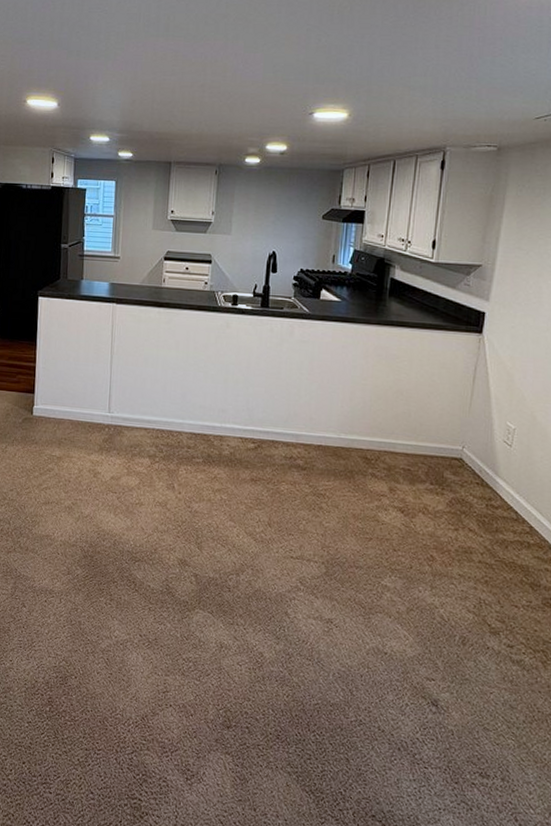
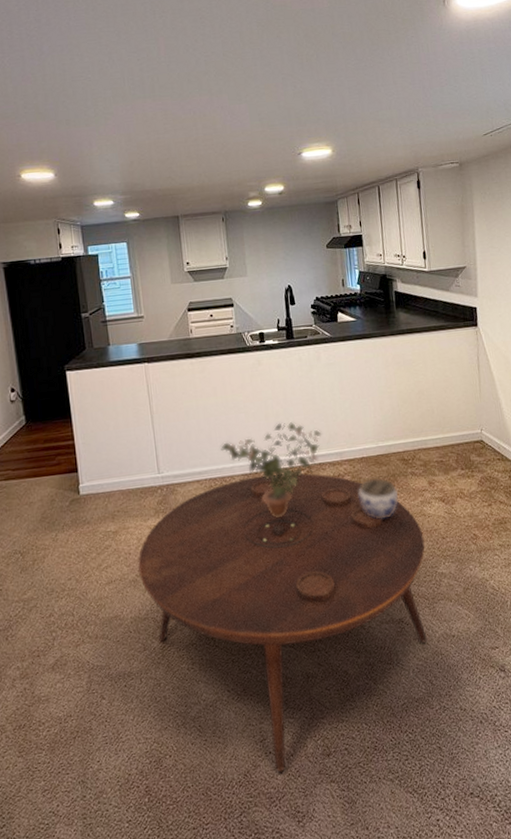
coffee table: none [75,437,373,727] -> present [138,473,428,772]
potted plant: none [173,390,281,484] -> present [220,422,322,518]
jar: none [308,468,353,514] -> present [358,477,398,519]

